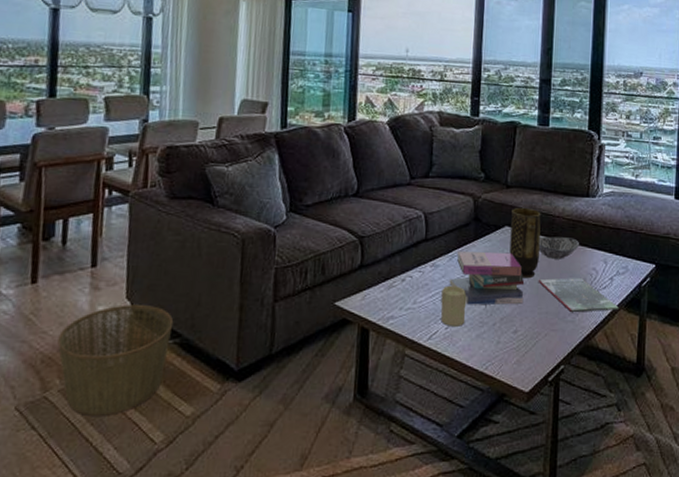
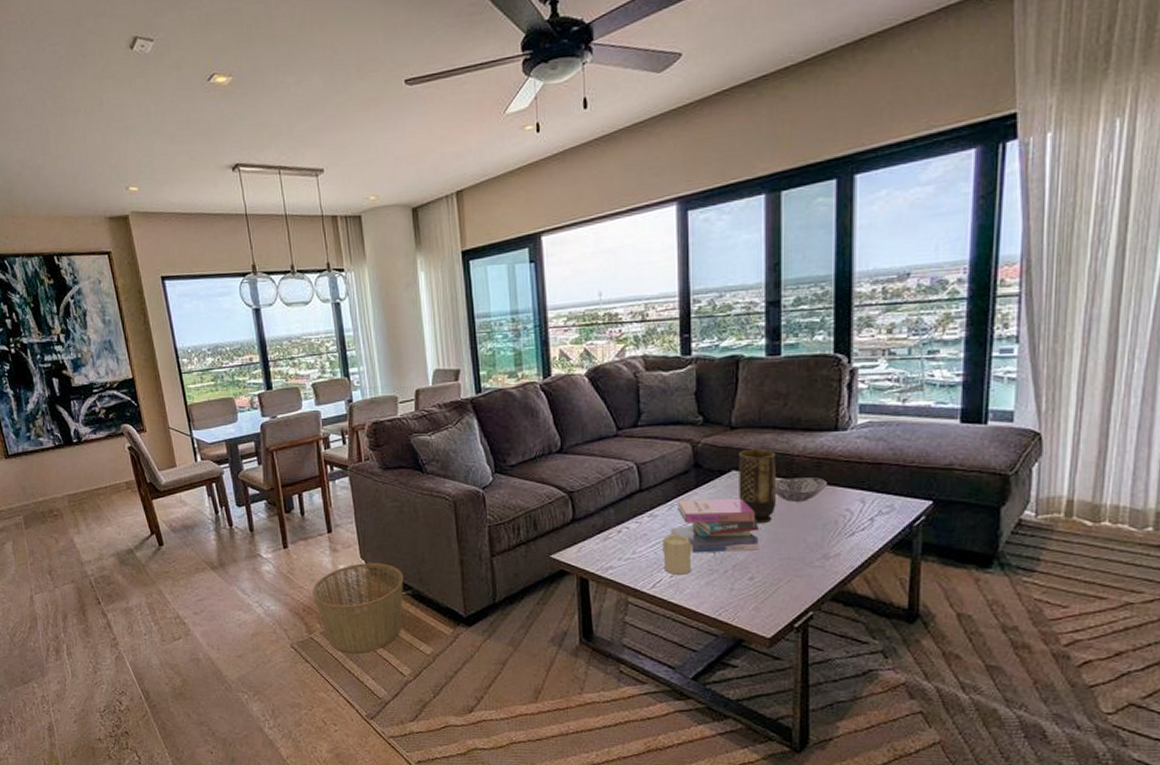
magazine: present [538,278,619,312] -> none [776,521,882,556]

